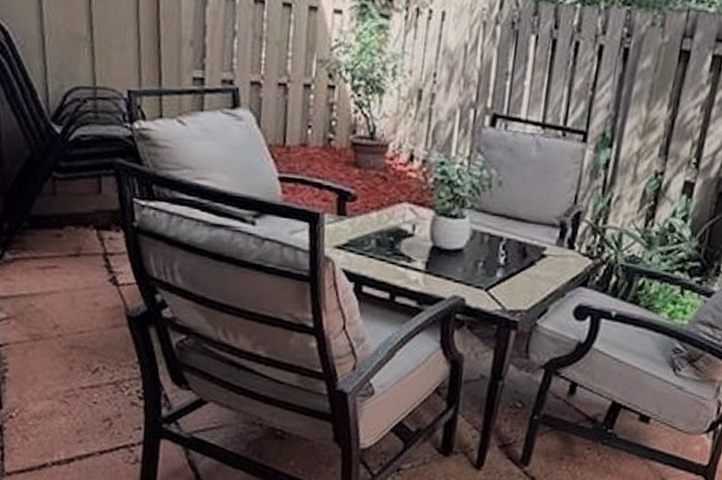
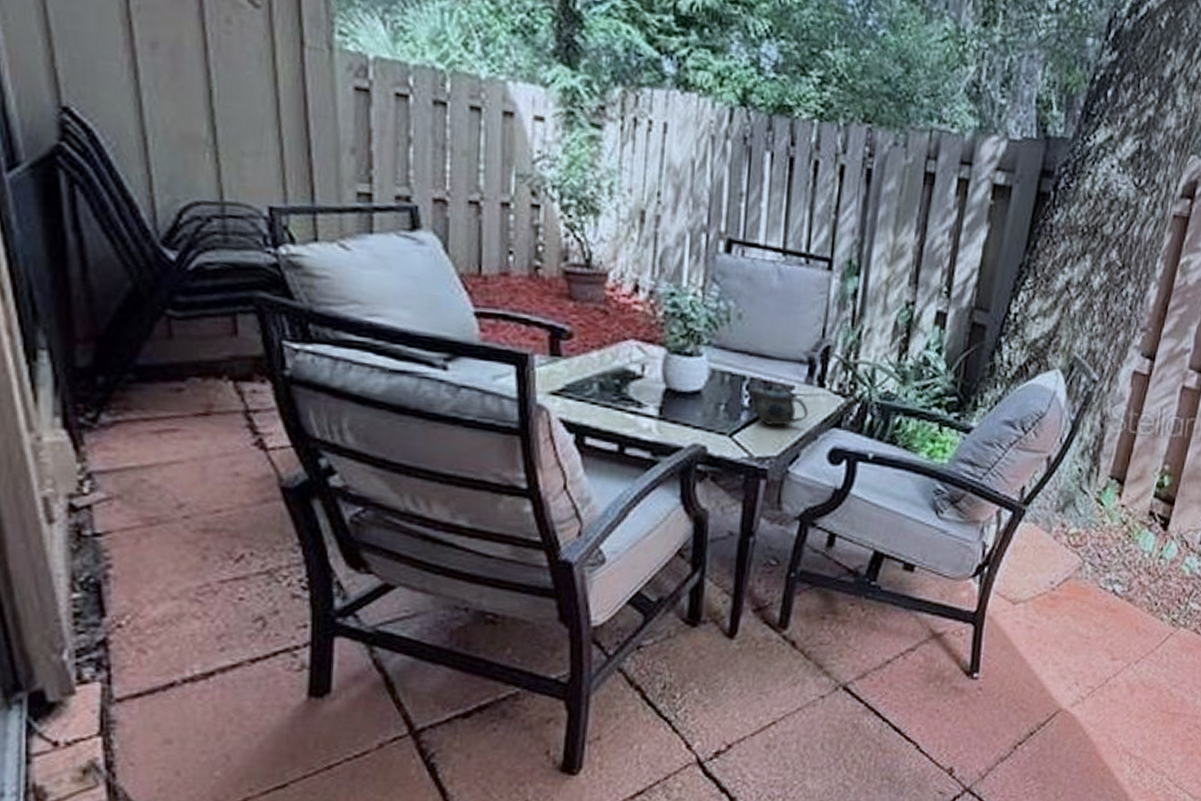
teapot: none [503,246,558,283] -> present [747,385,809,426]

